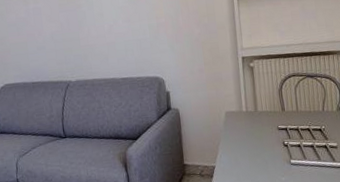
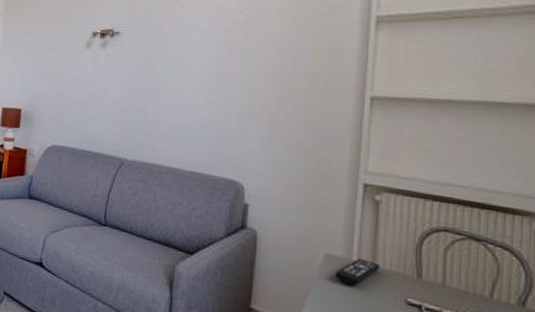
remote control: none [234,108,260,129] -> present [335,258,380,286]

